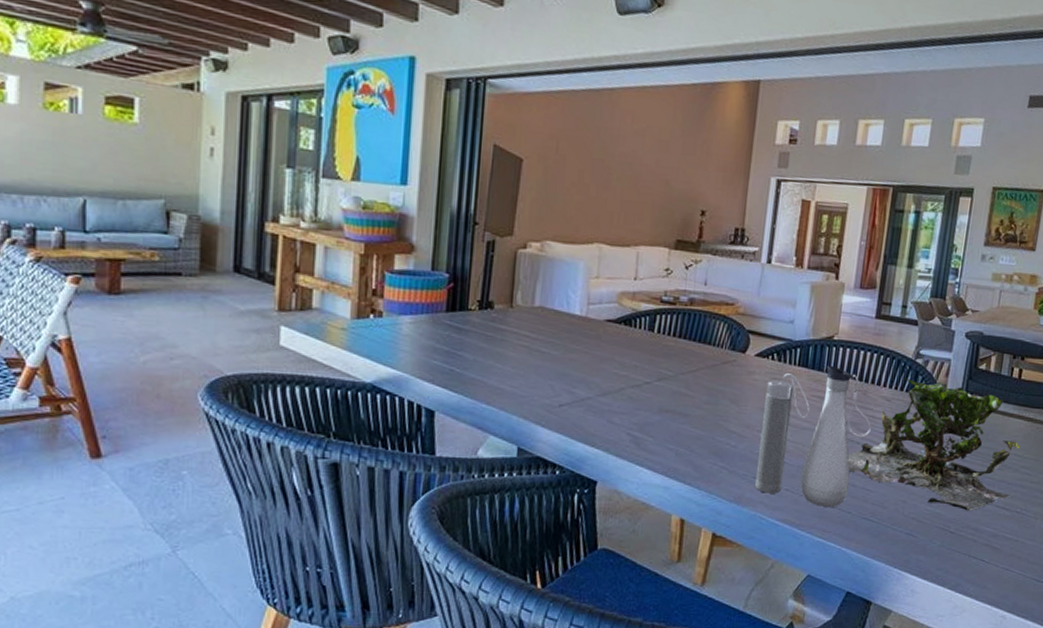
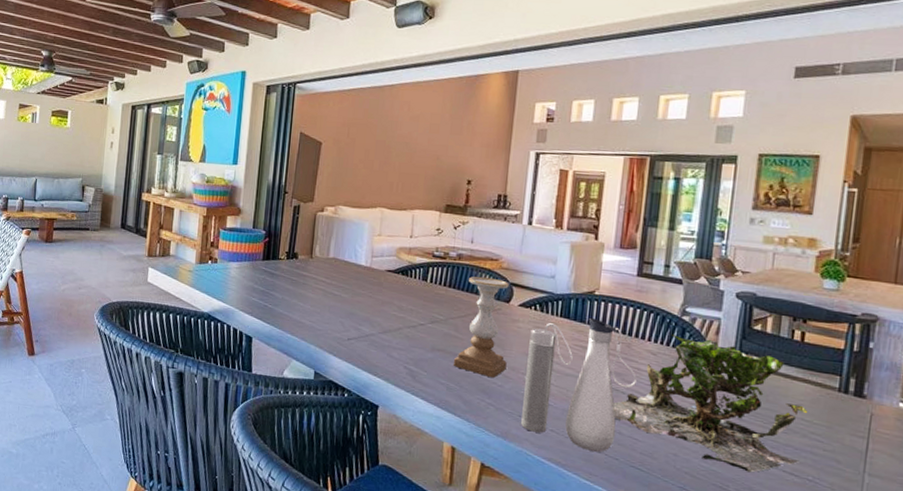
candle holder: none [682,323,746,438] -> present [453,276,509,378]

